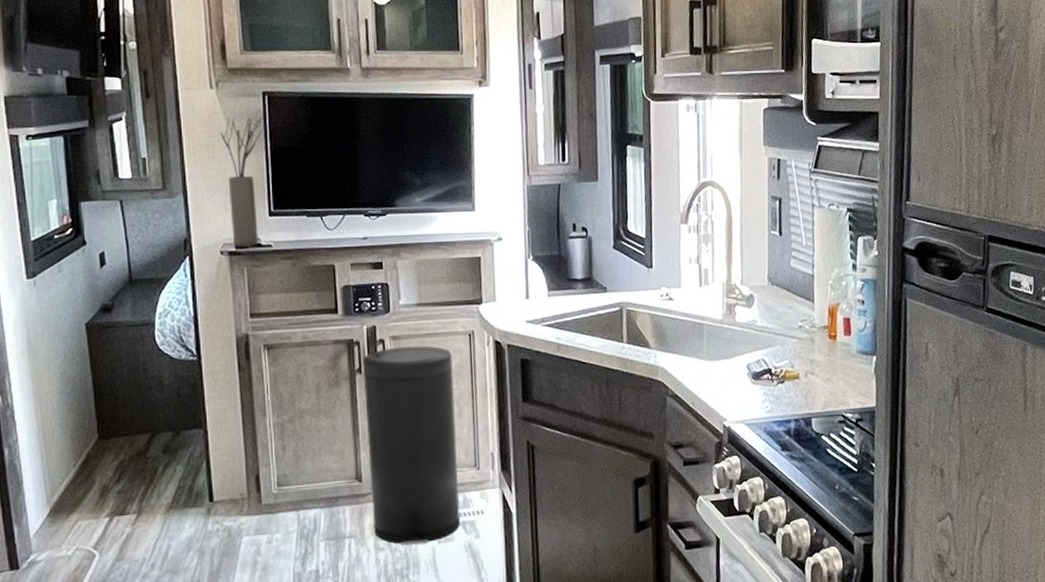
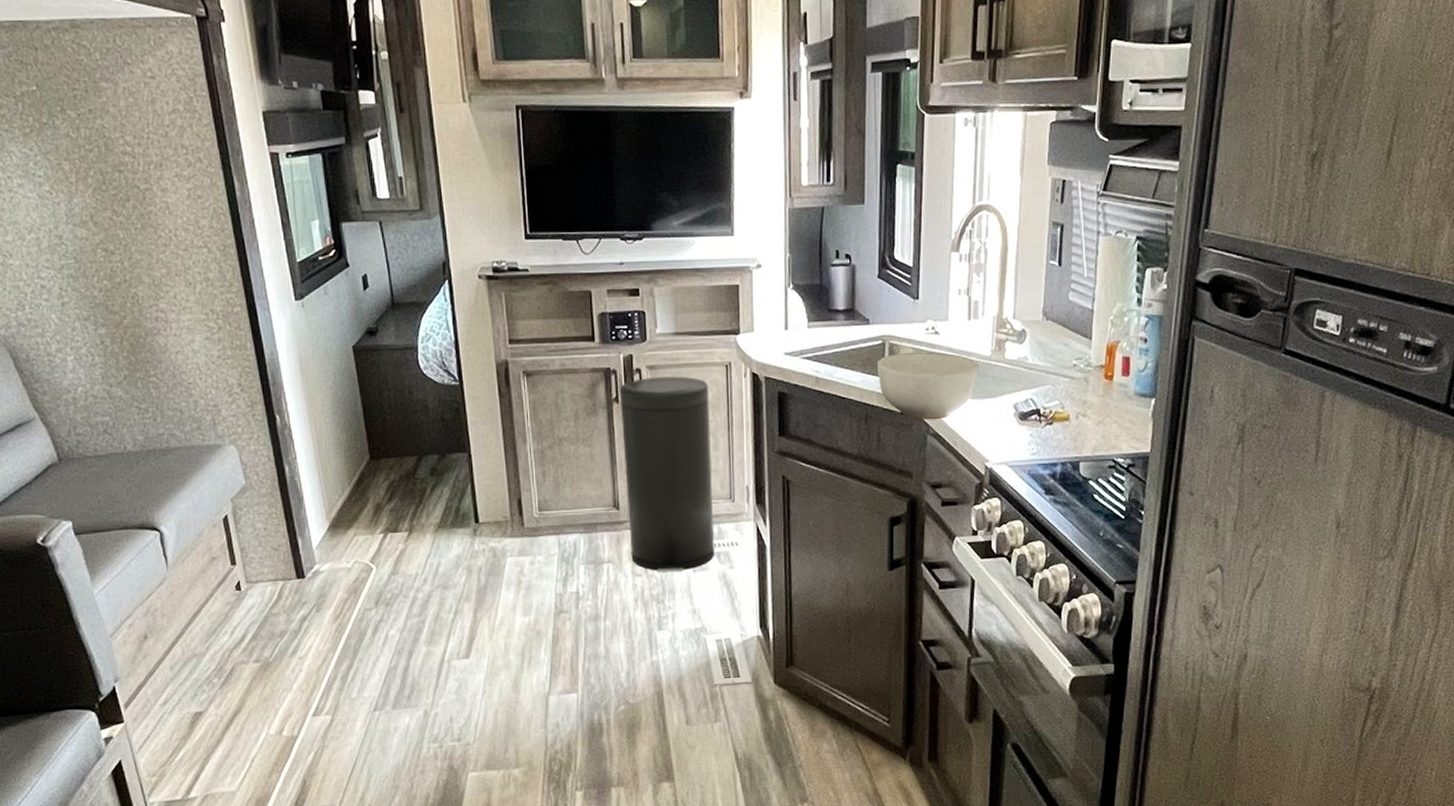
vase: present [220,117,263,247] -> none [474,133,518,271]
bowl: none [615,317,713,383] -> present [876,351,980,420]

